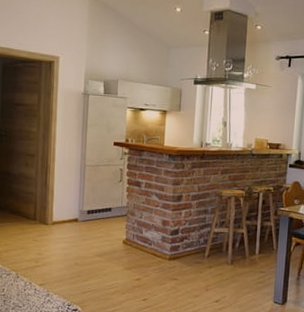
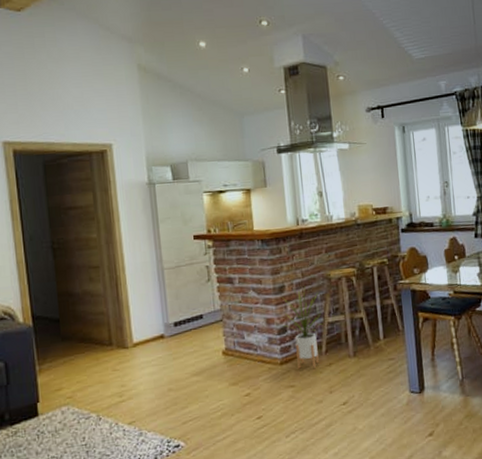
house plant: none [176,199,211,268] -> present [282,286,323,369]

